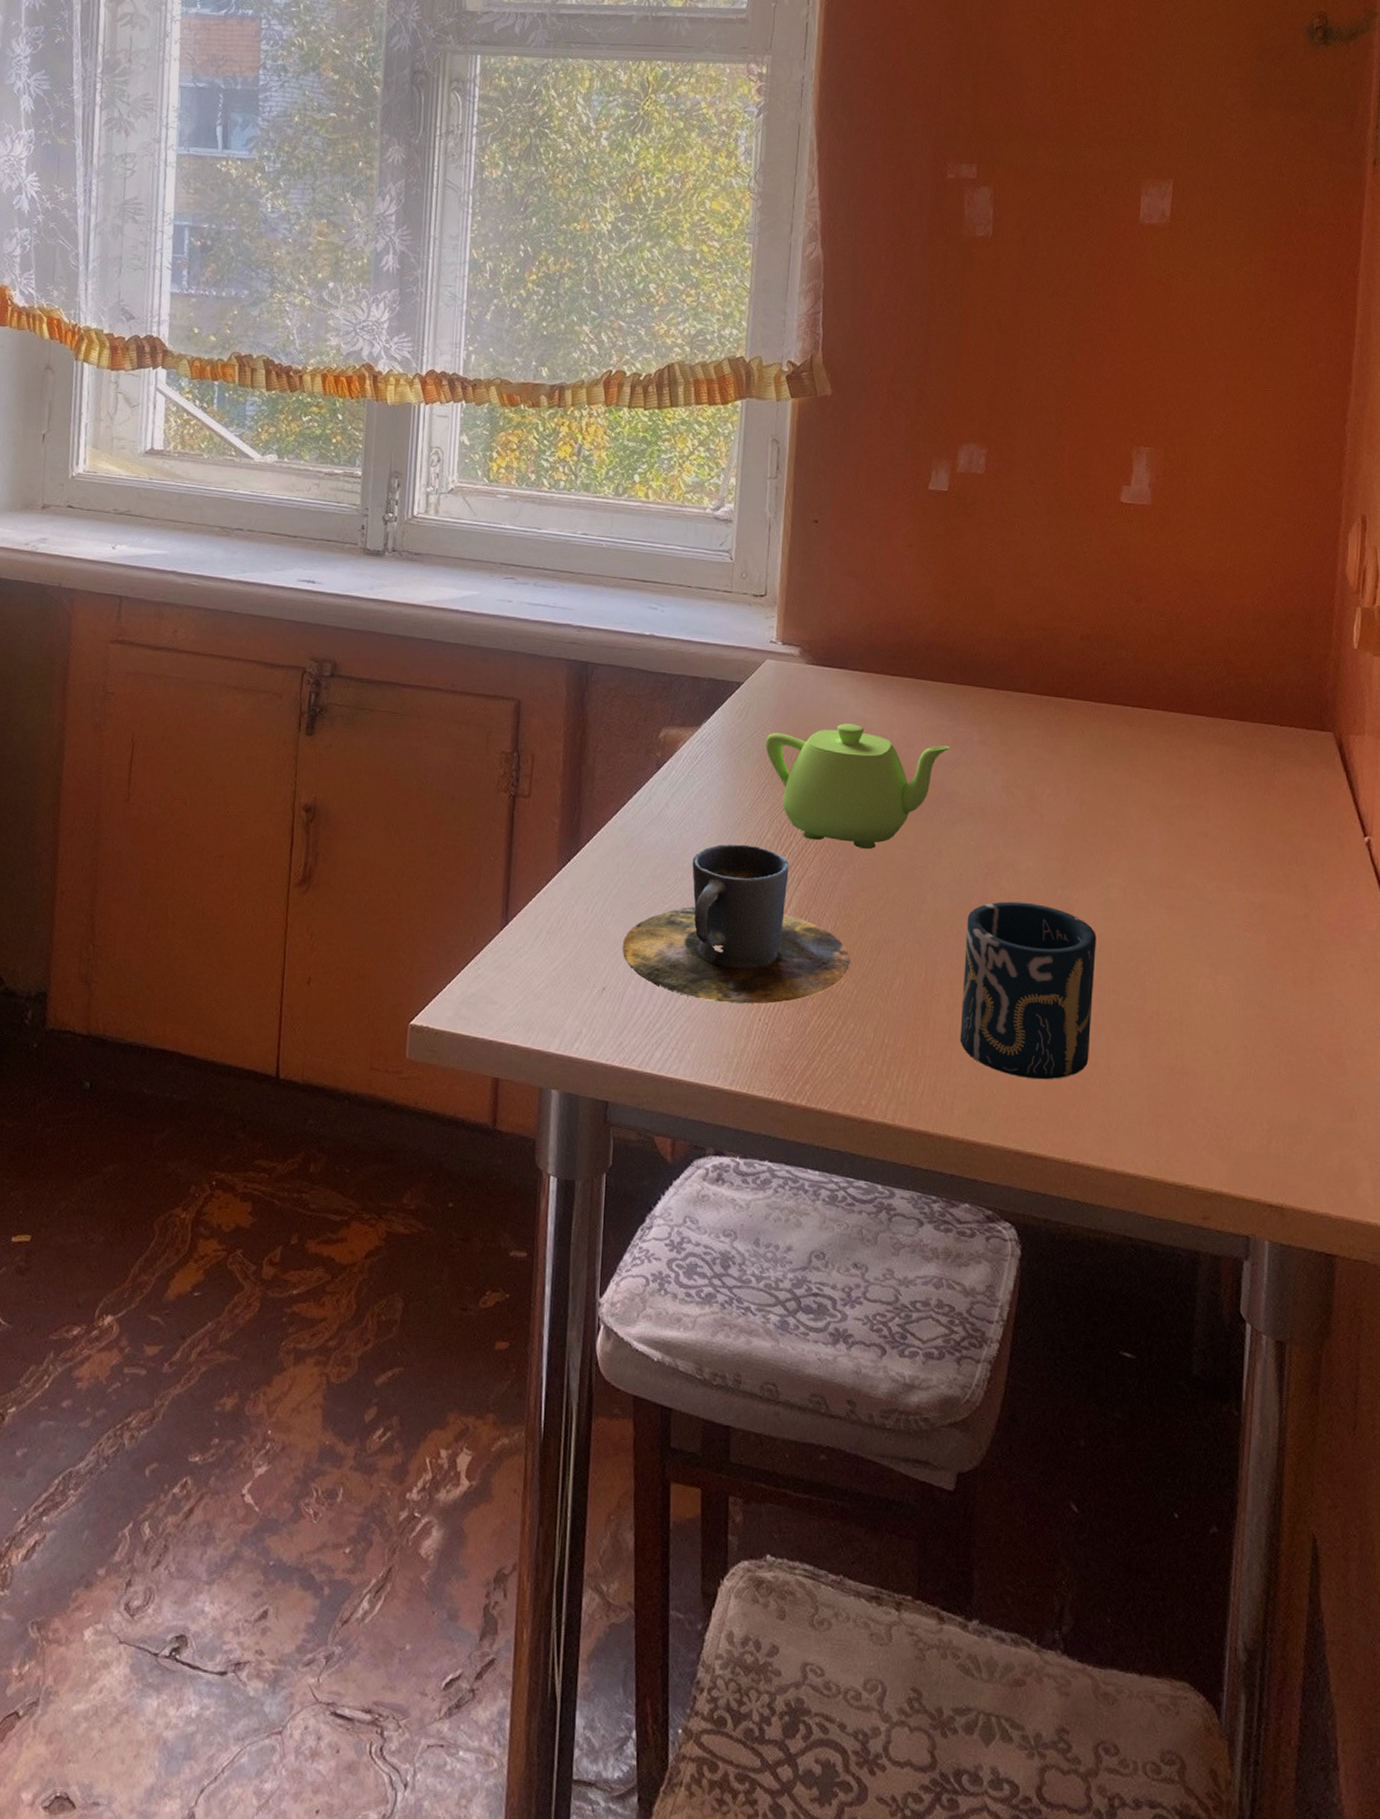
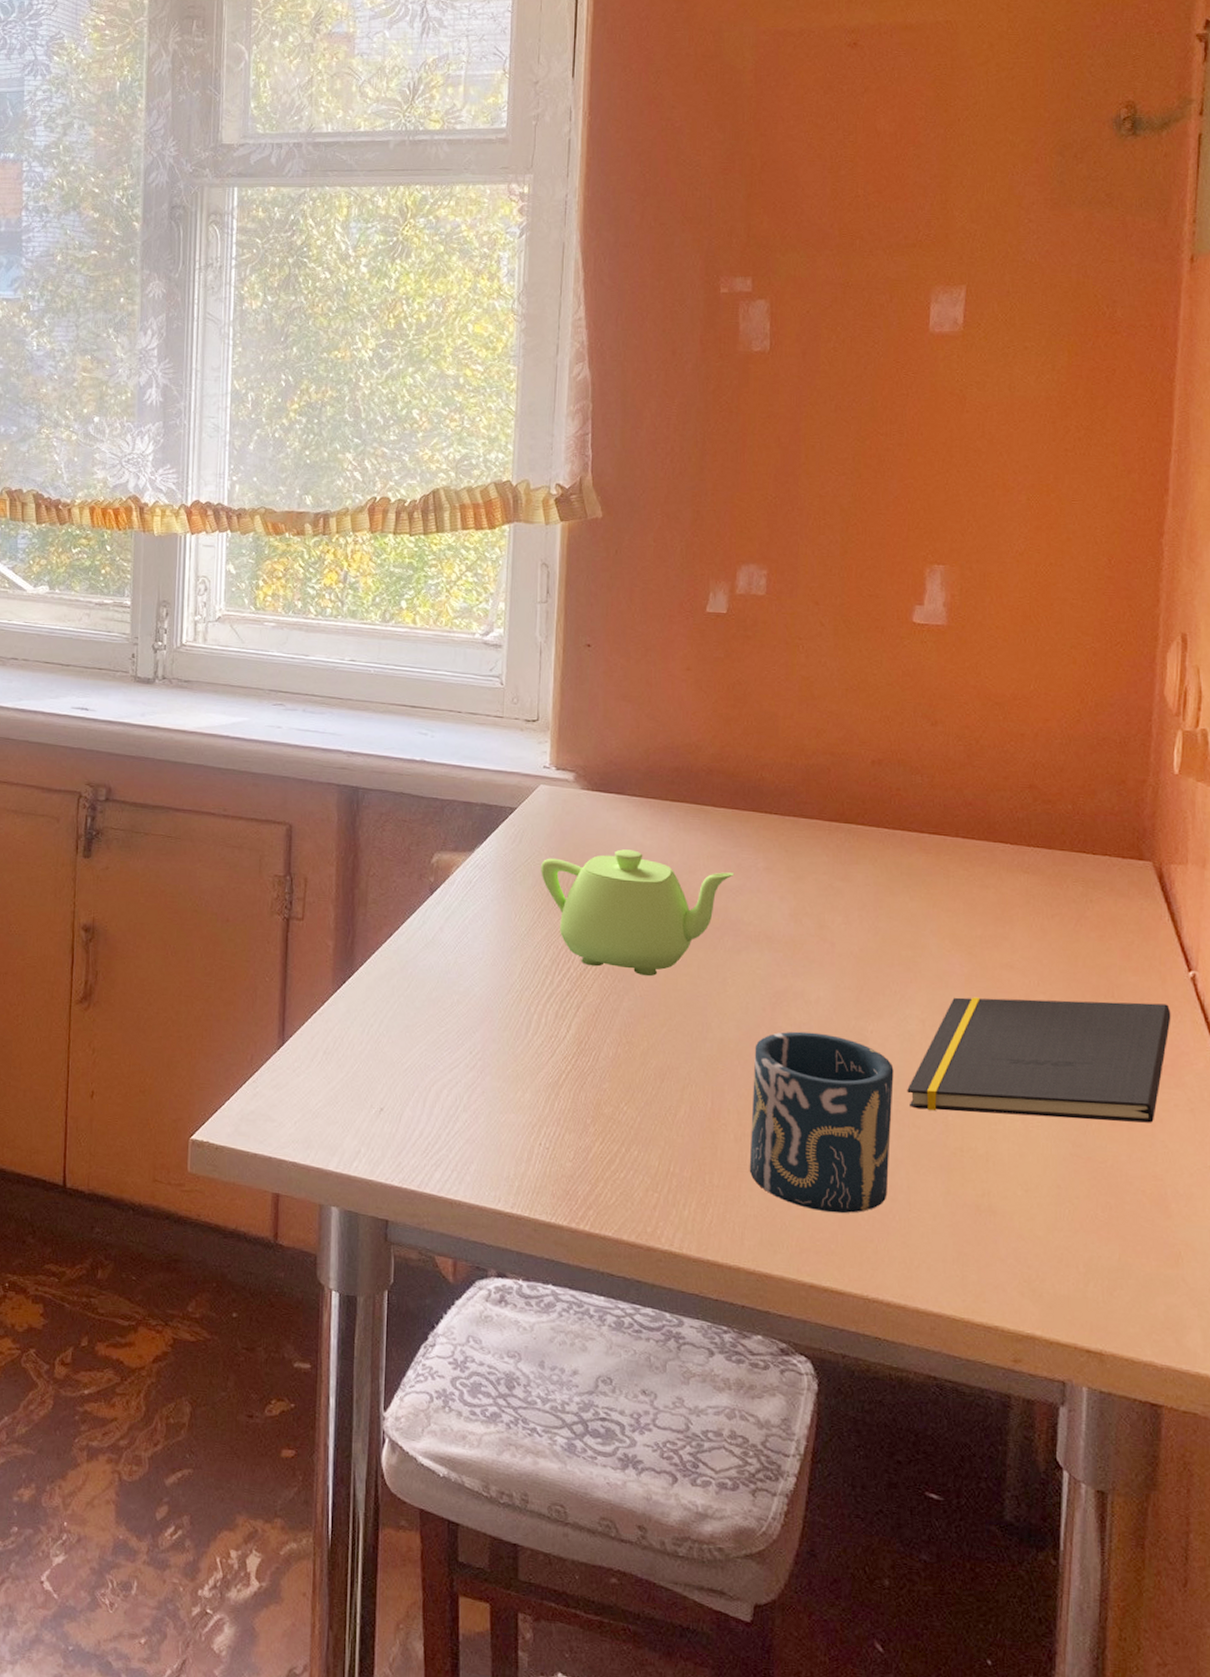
cup: present [622,844,850,1004] -> none [399,968,632,1129]
notepad: none [1108,864,1348,983] -> present [907,997,1171,1123]

